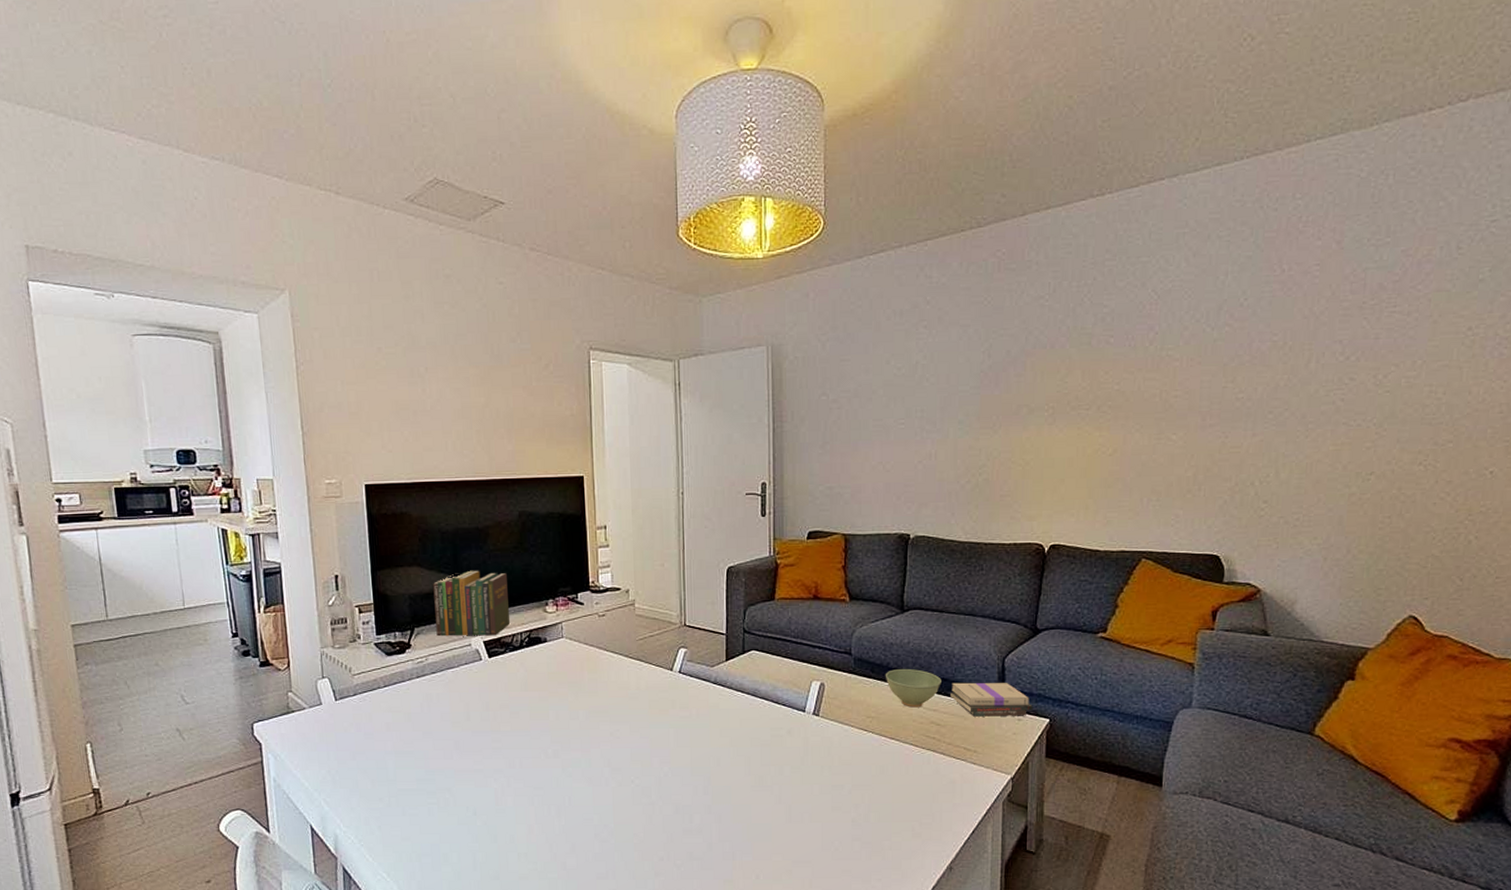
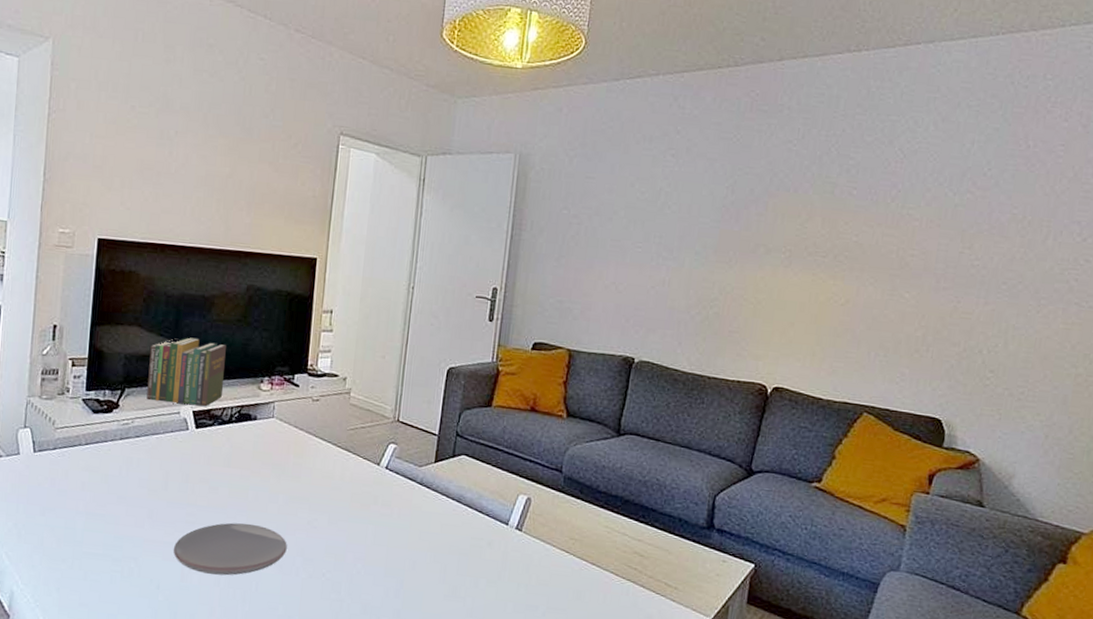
plate: none [484,742,594,794] -> present [173,522,287,576]
bowl: present [885,668,941,708] -> none [593,493,650,536]
books: present [950,682,1033,717] -> none [657,514,740,558]

